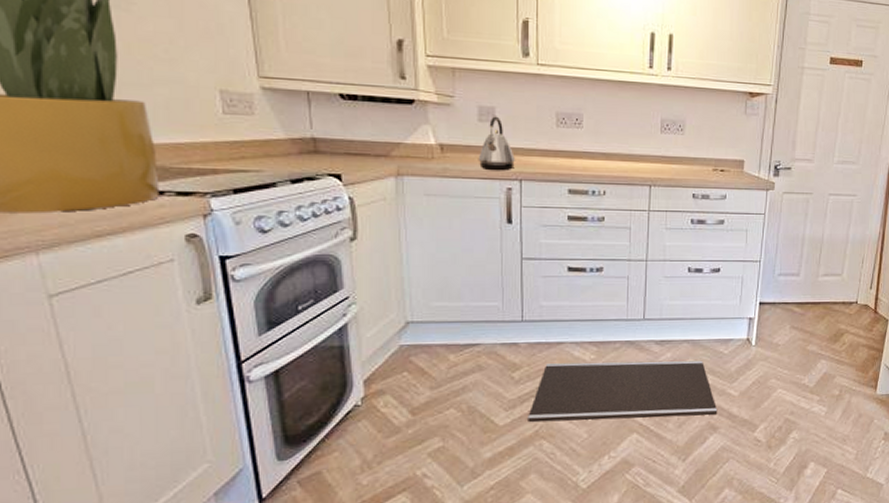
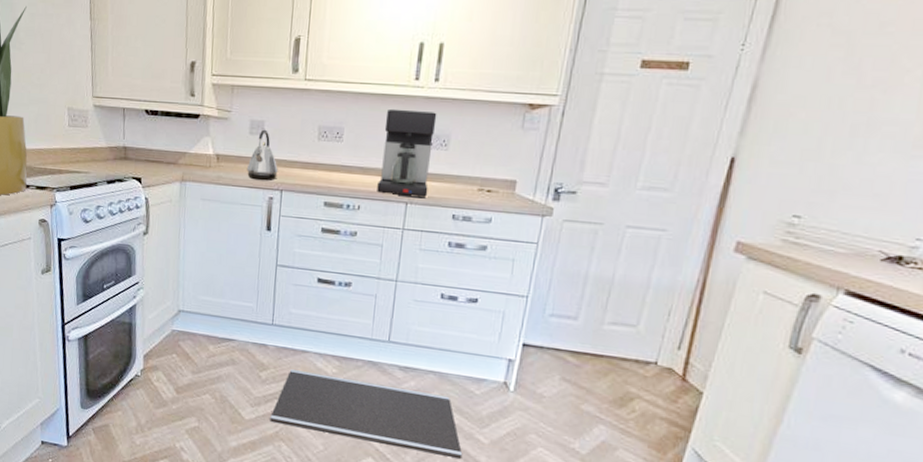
coffee maker: none [621,95,672,181] -> present [377,108,437,199]

